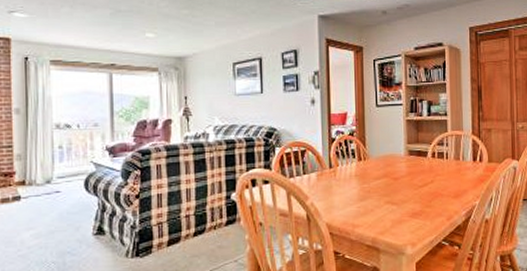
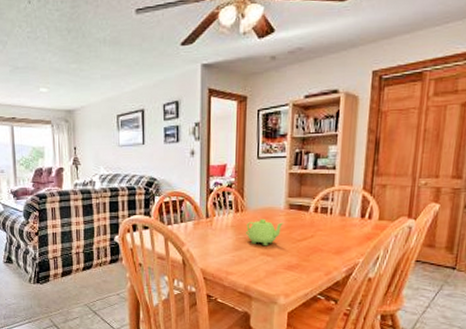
teapot: none [369,166,406,195] -> present [245,218,284,246]

